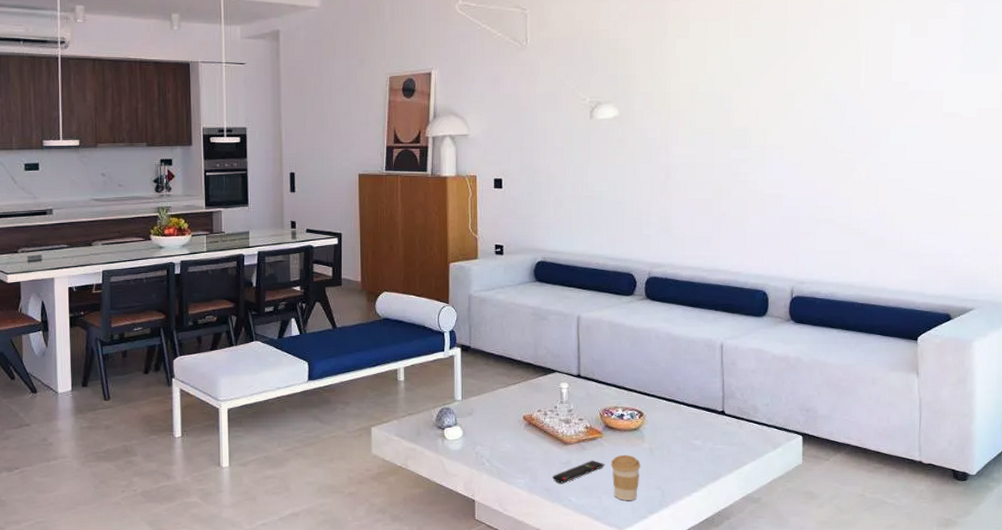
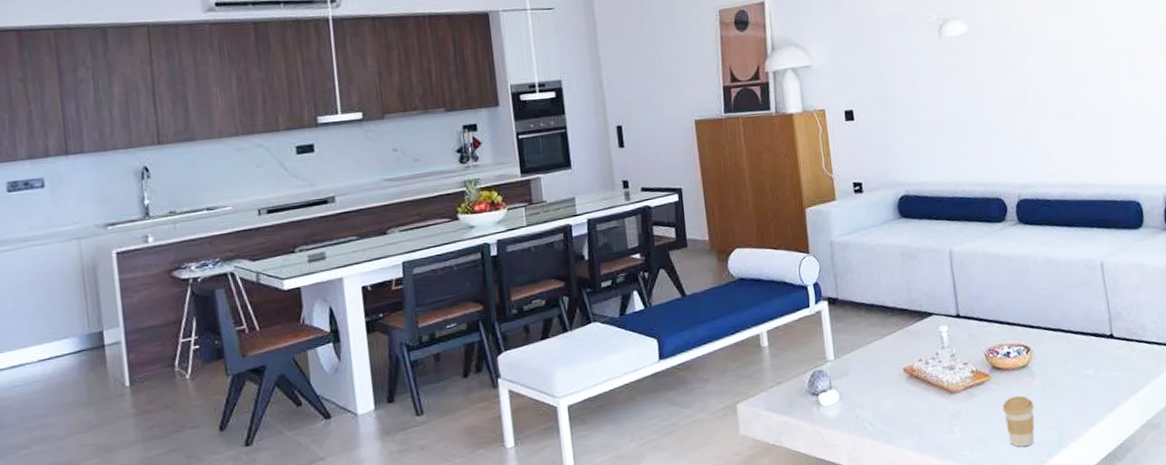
remote control: present [552,460,605,483] -> none [942,406,997,438]

